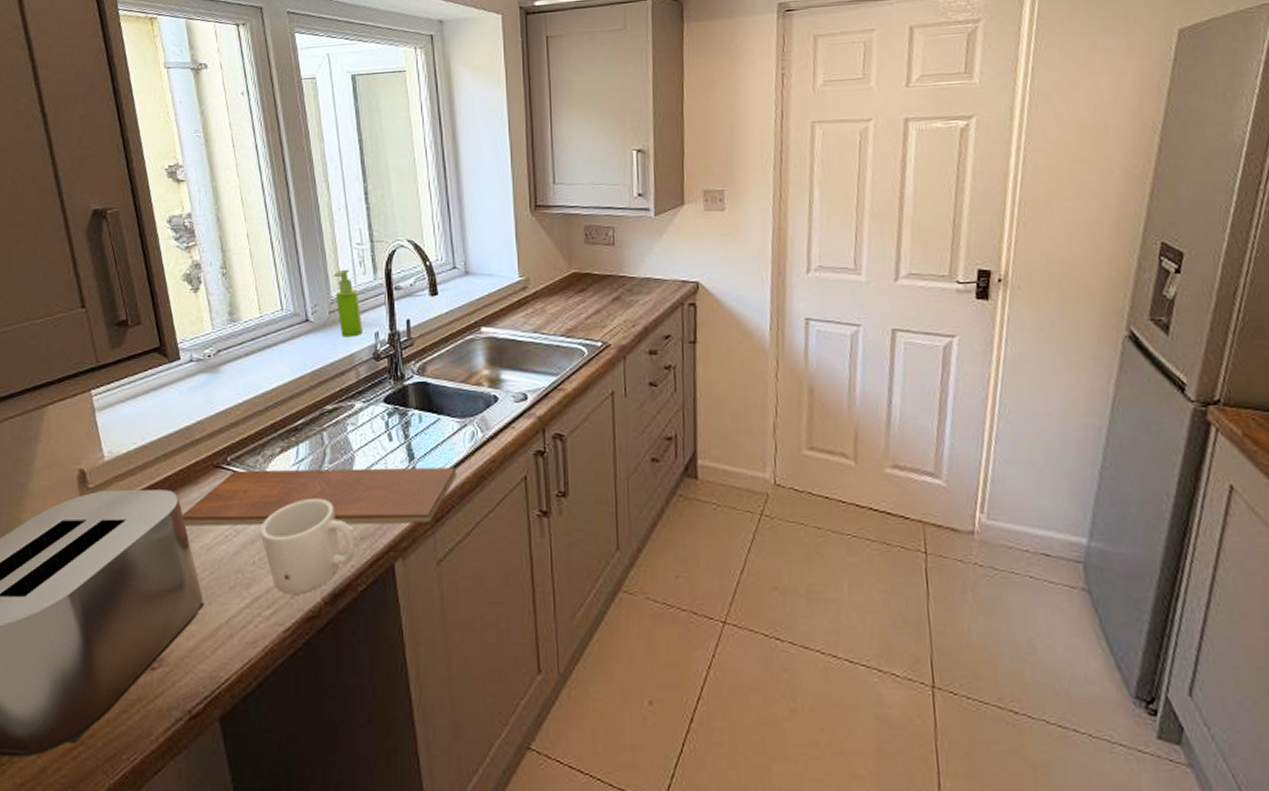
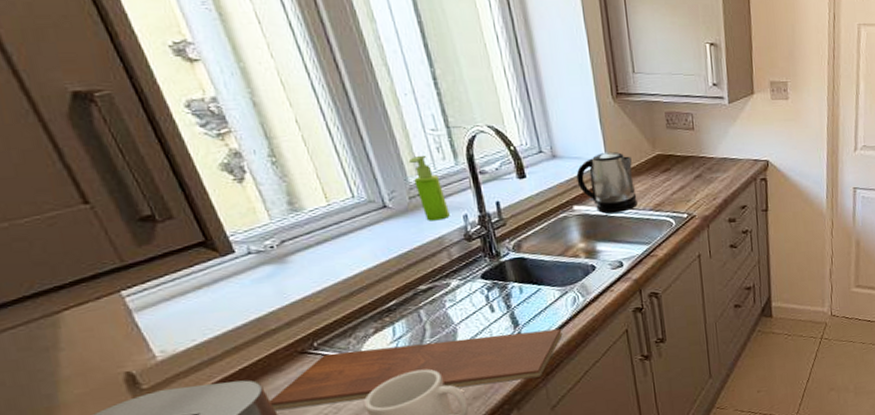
kettle: none [487,268,548,339] -> present [576,151,638,214]

